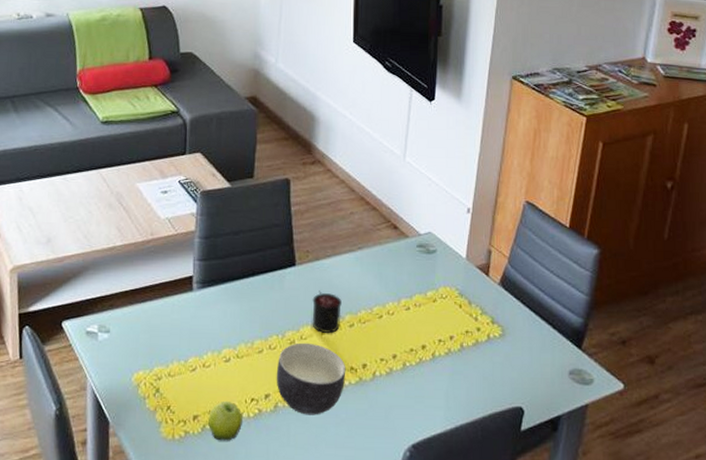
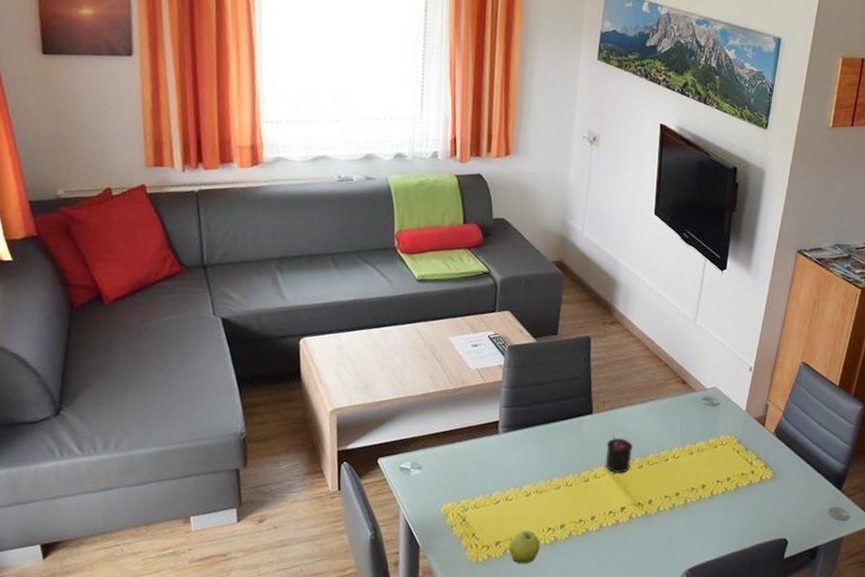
bowl: present [276,342,346,415] -> none [571,481,634,543]

